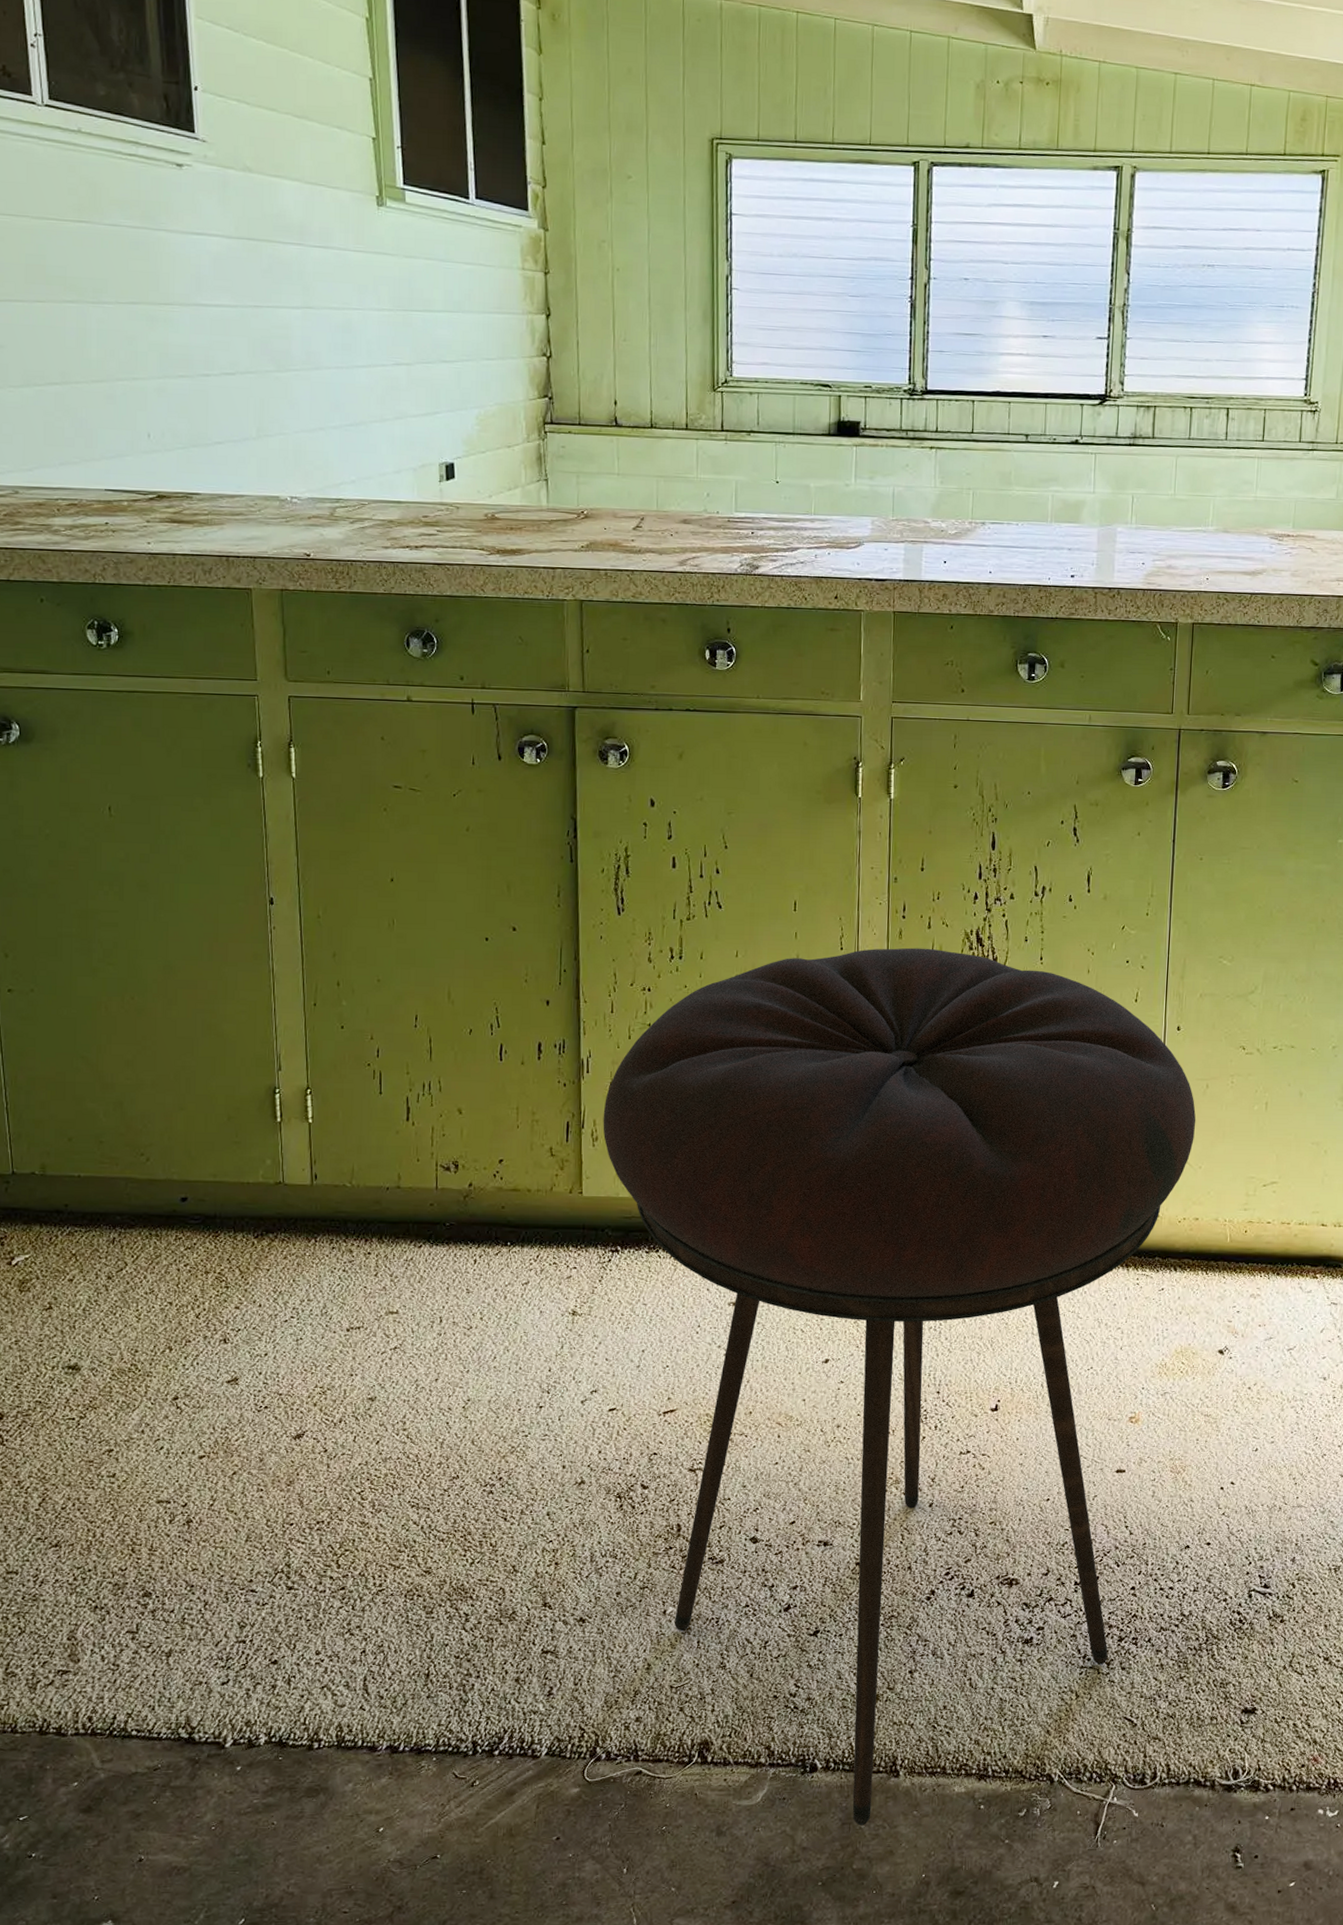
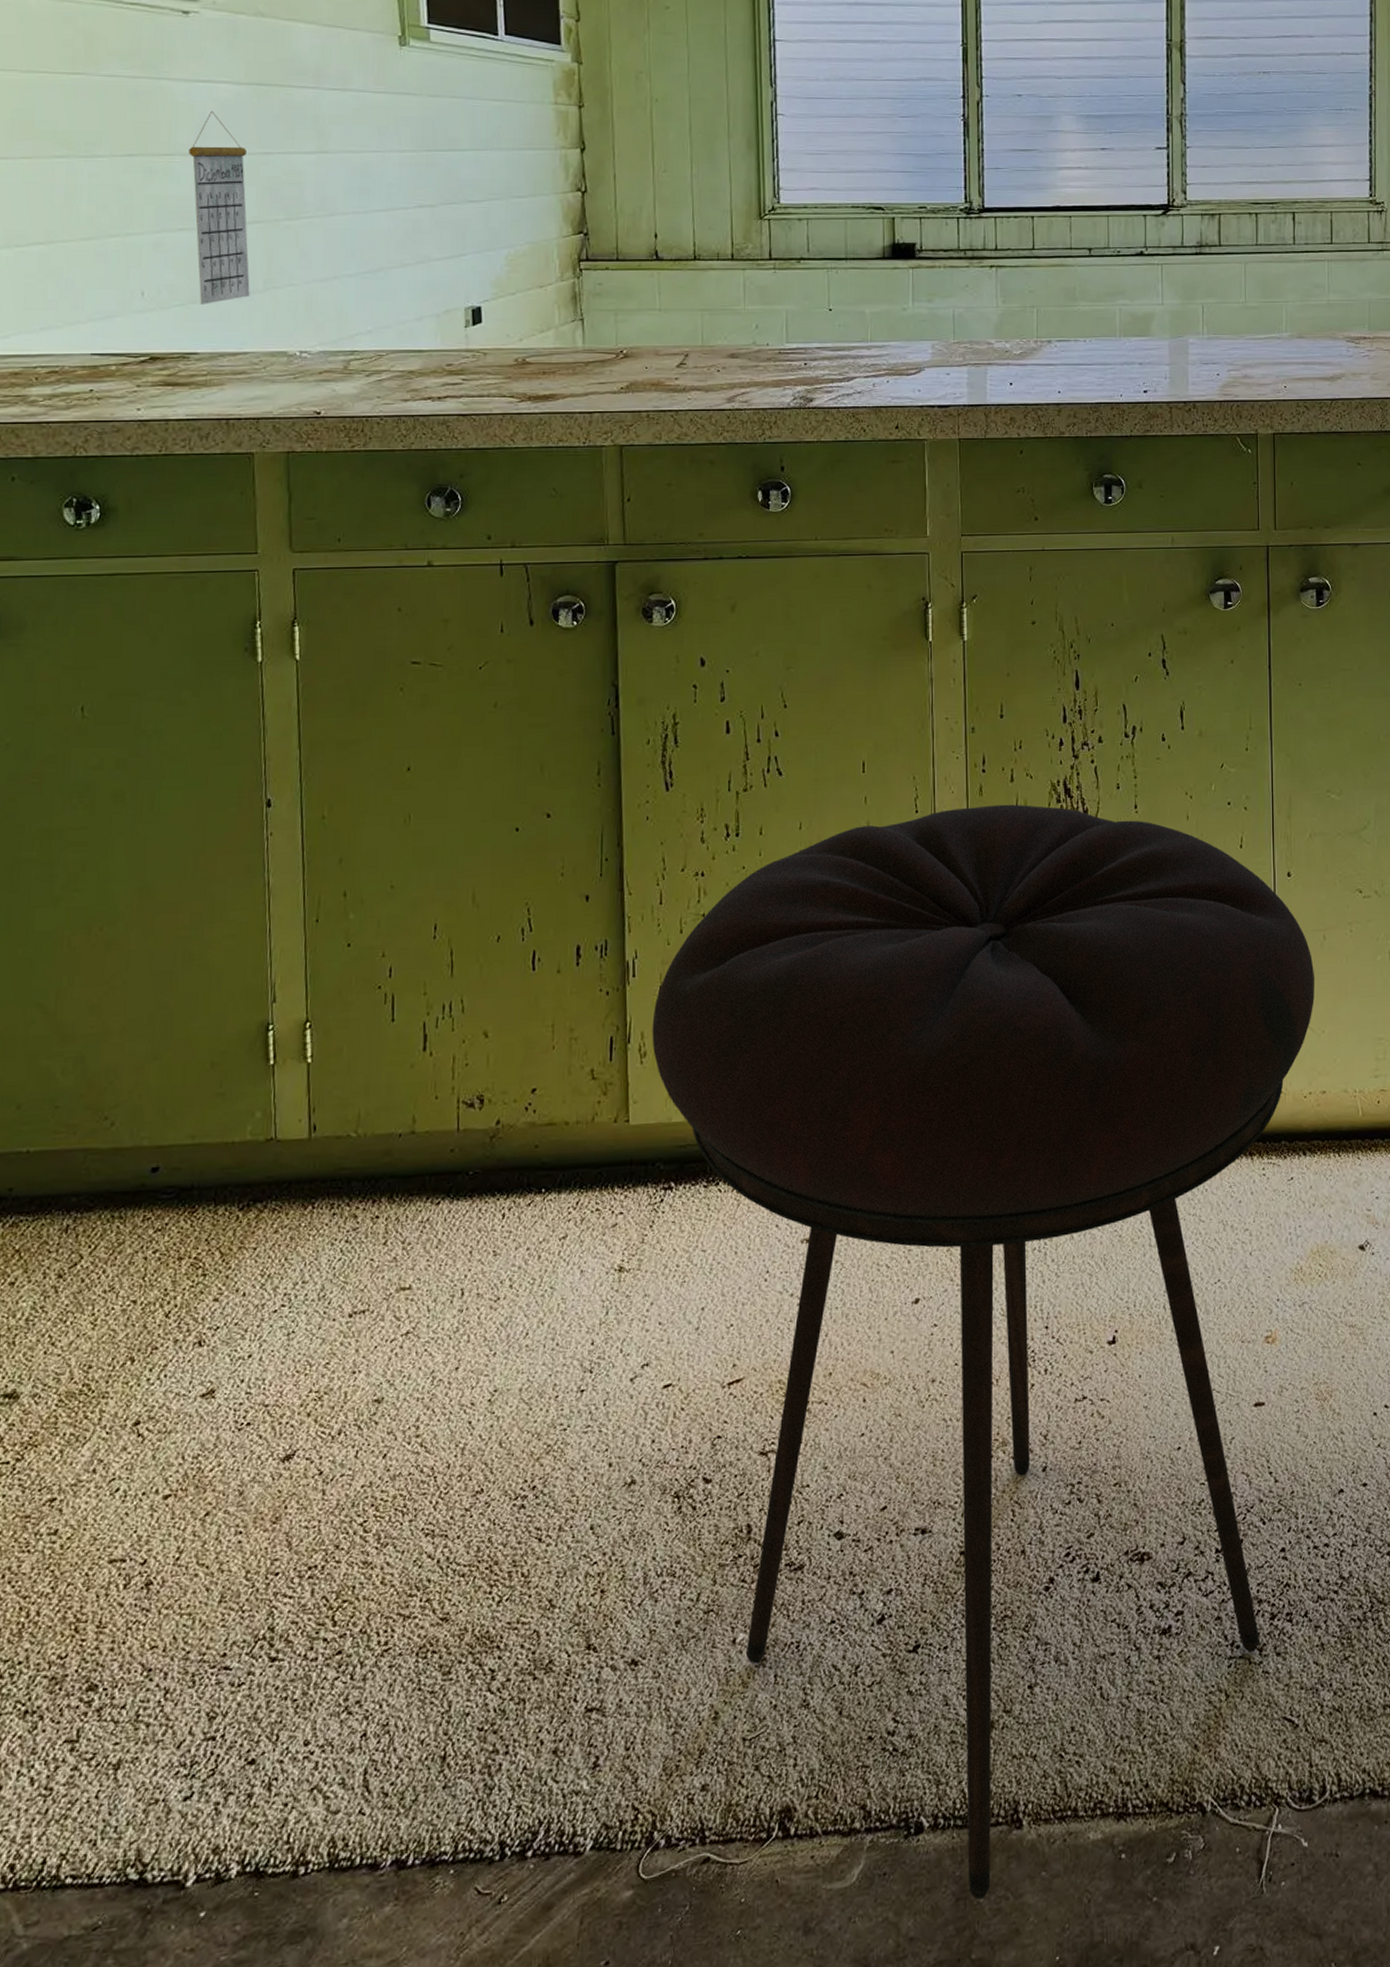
calendar: none [186,263,245,448] -> present [189,111,250,304]

